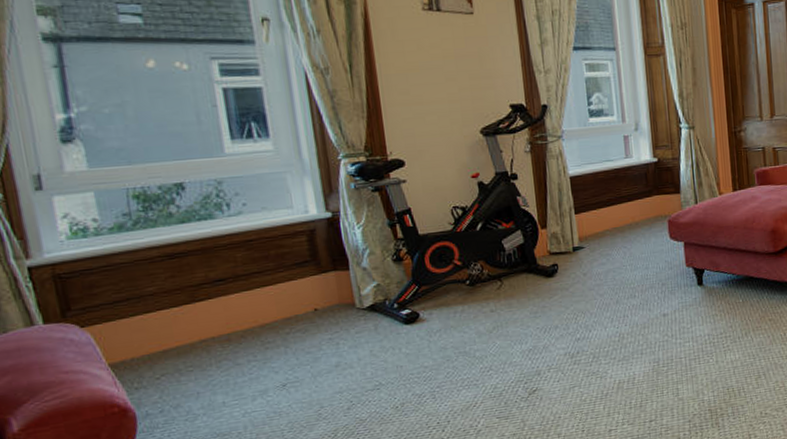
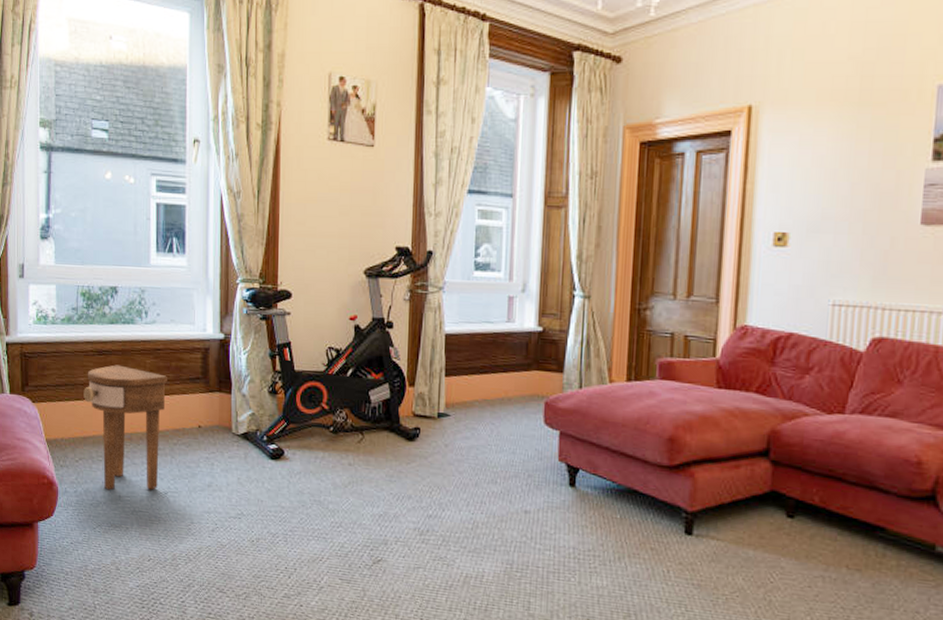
side table: none [154,265,272,400] -> present [83,365,167,490]

